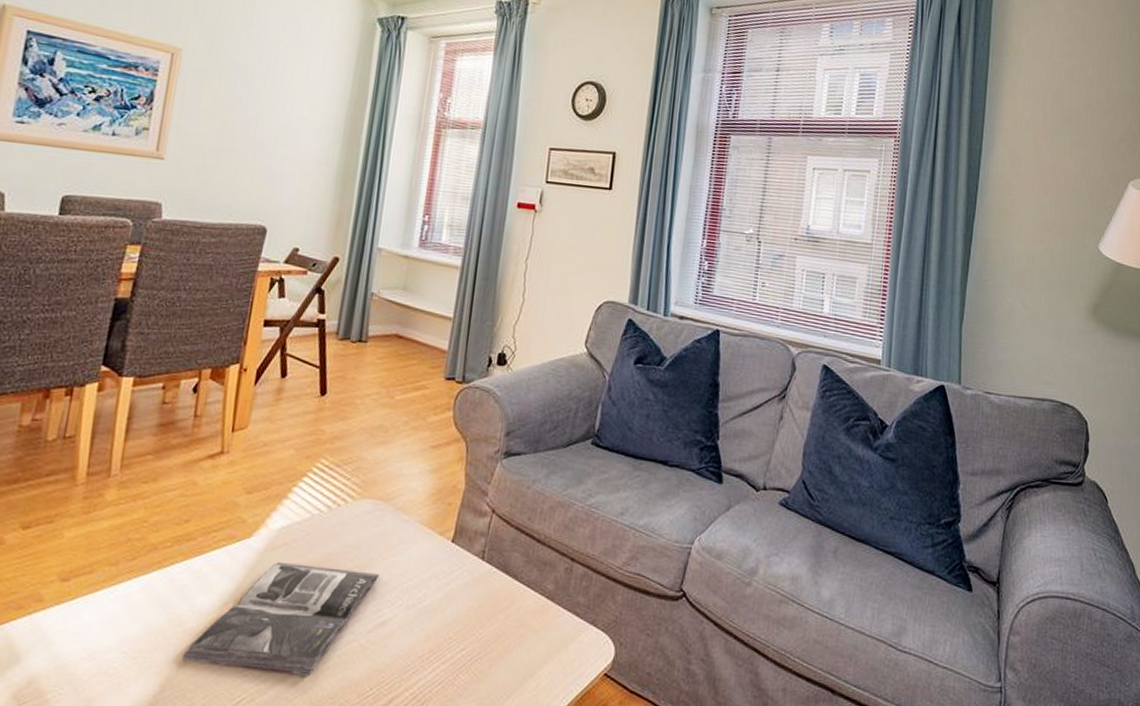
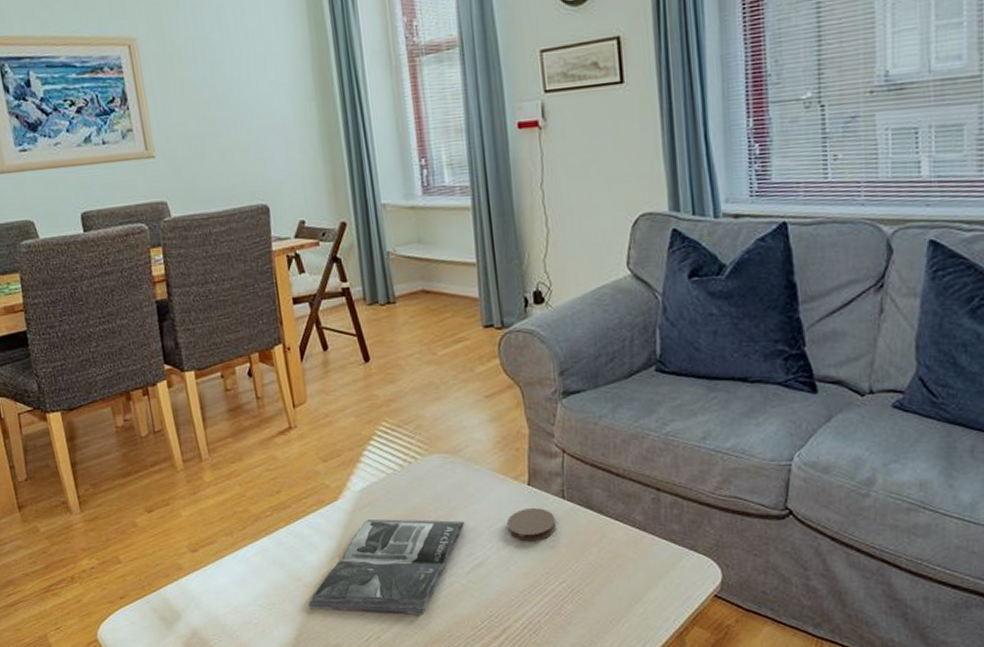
coaster: none [420,566,471,603] -> present [506,508,556,542]

